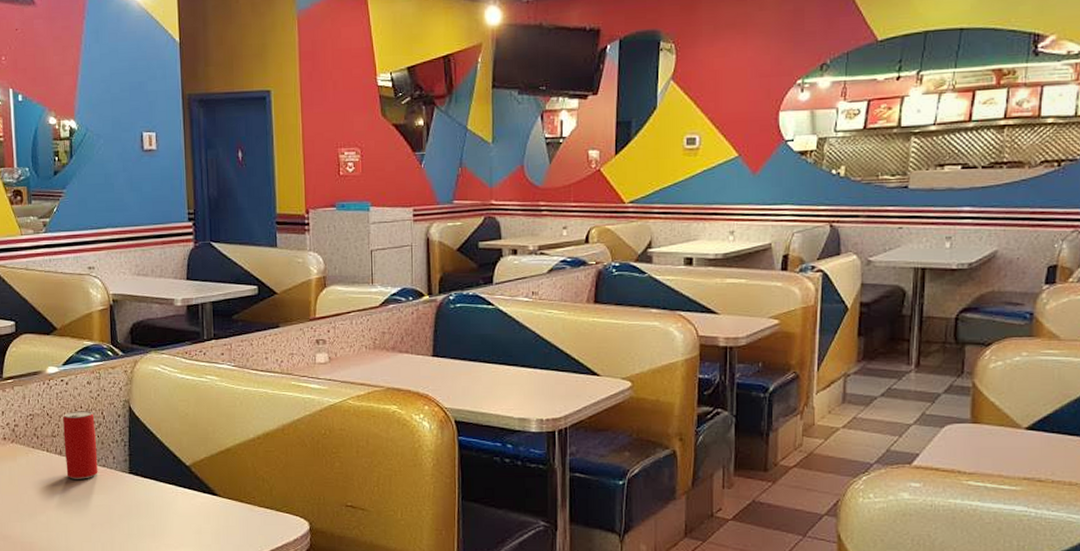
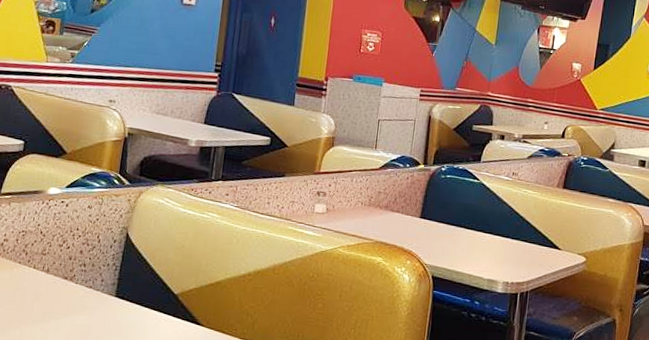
beverage can: present [63,411,98,479] -> none [50,232,90,298]

